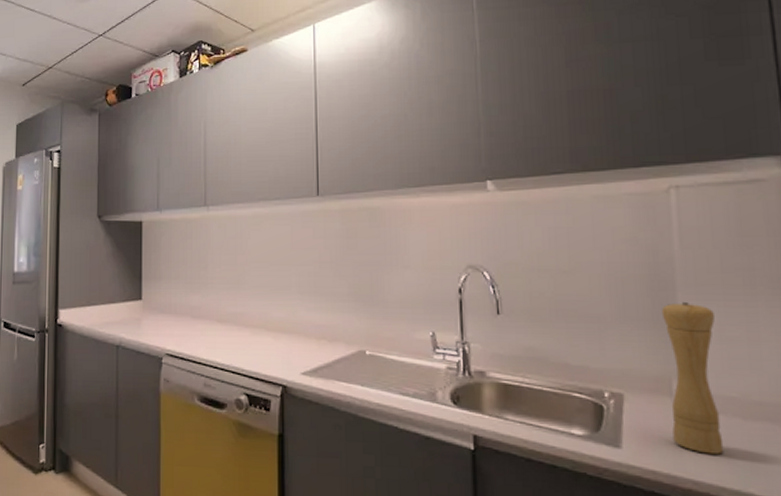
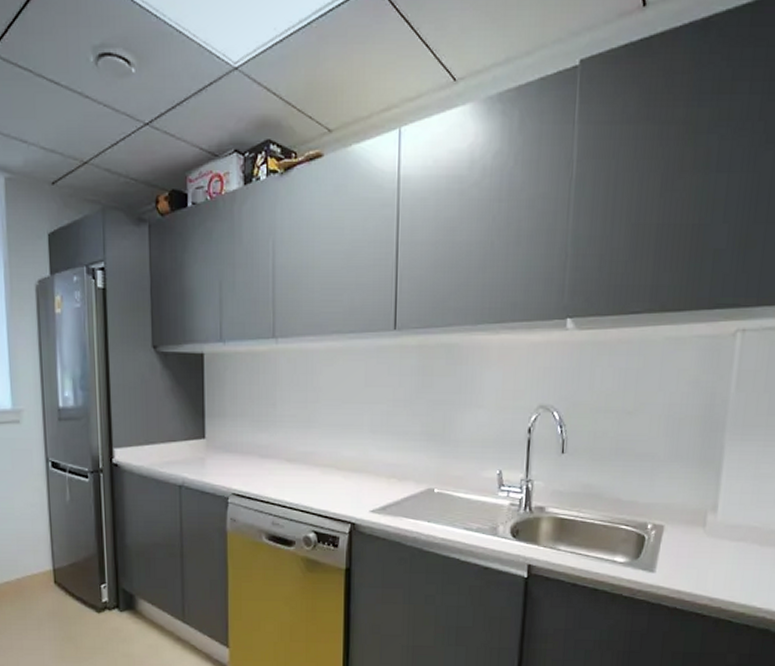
pepper mill: present [661,301,724,455] -> none [699,441,755,575]

